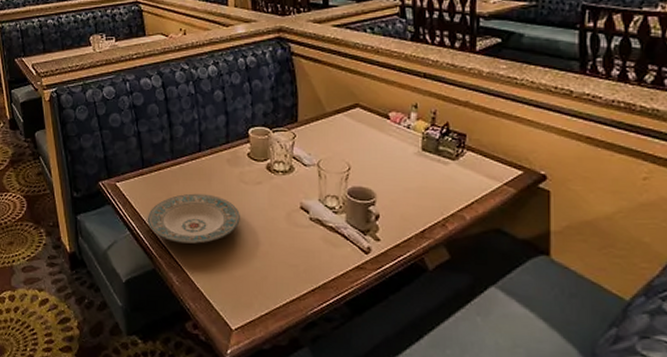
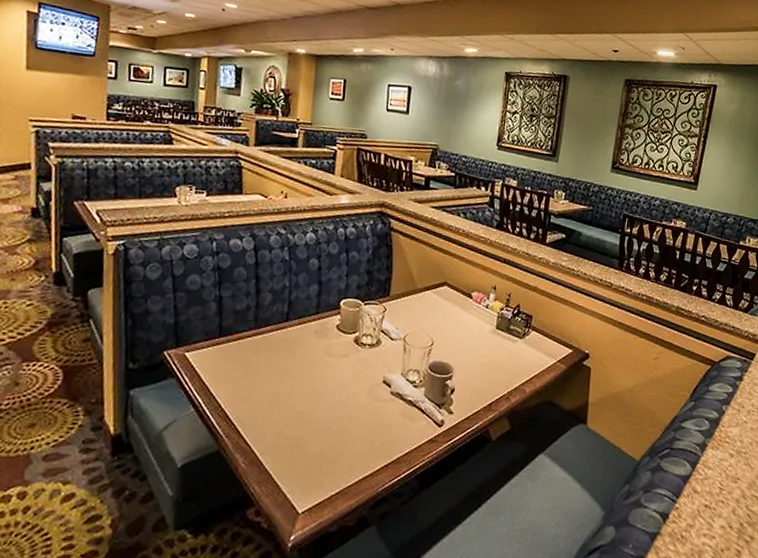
plate: present [147,193,240,244] -> none [217,366,322,421]

